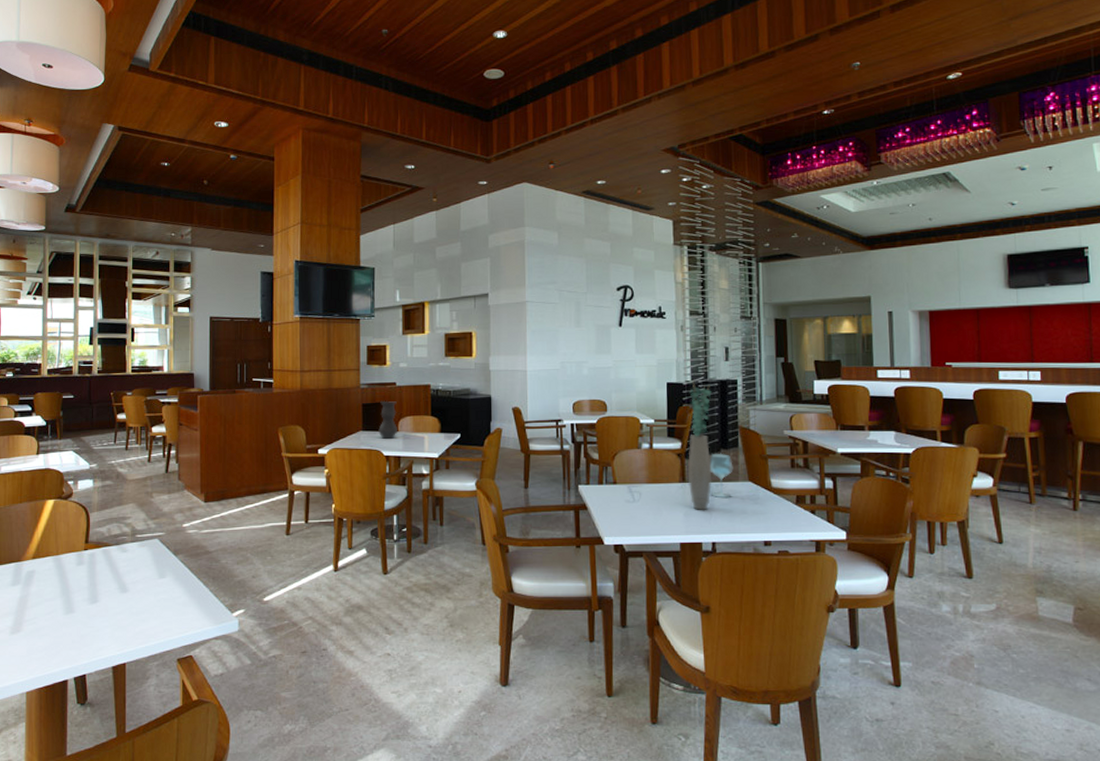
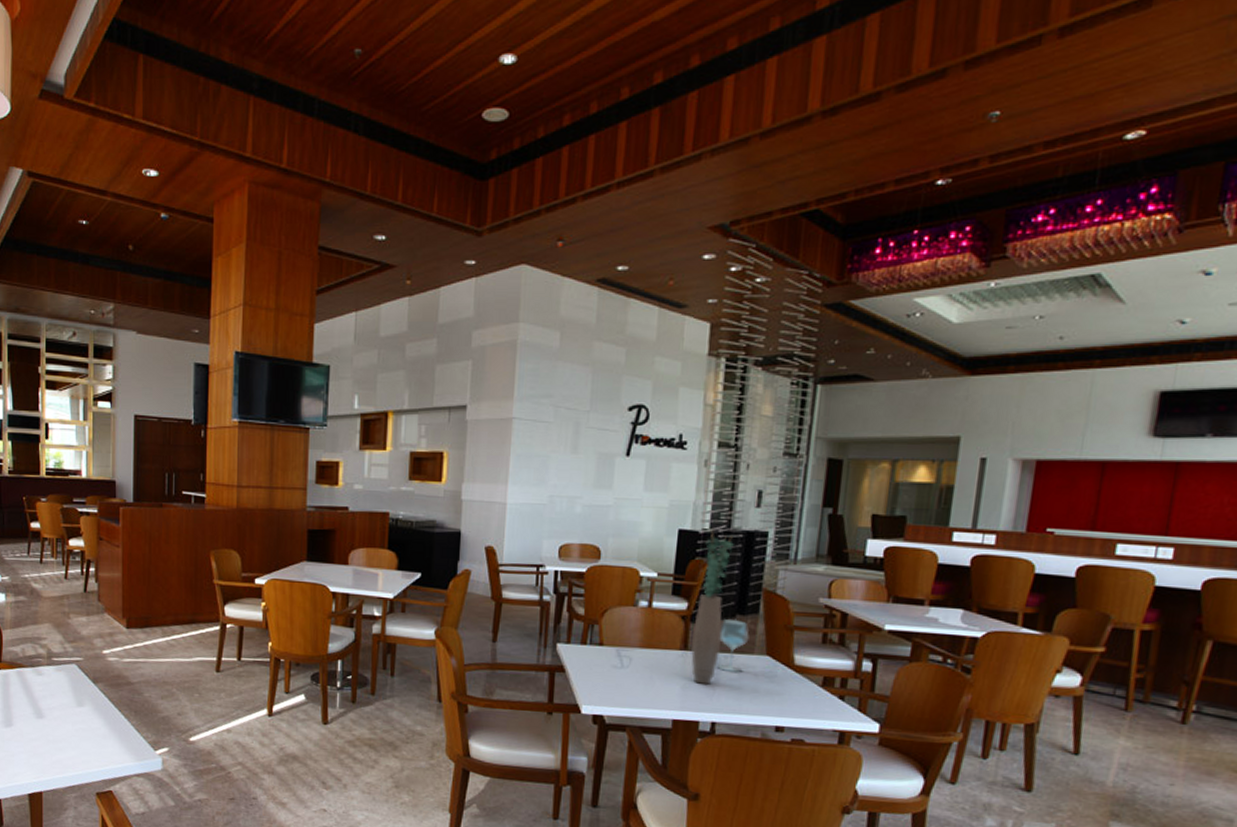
vase: present [378,400,399,440] -> none [325,527,349,574]

